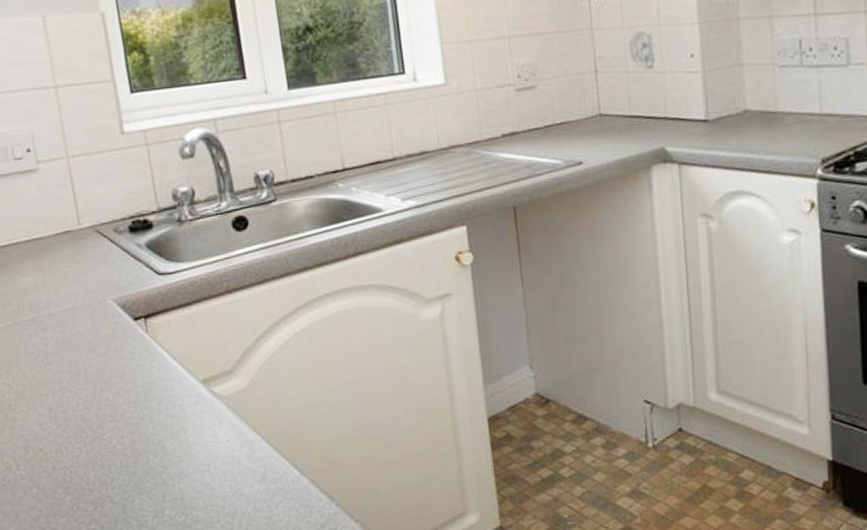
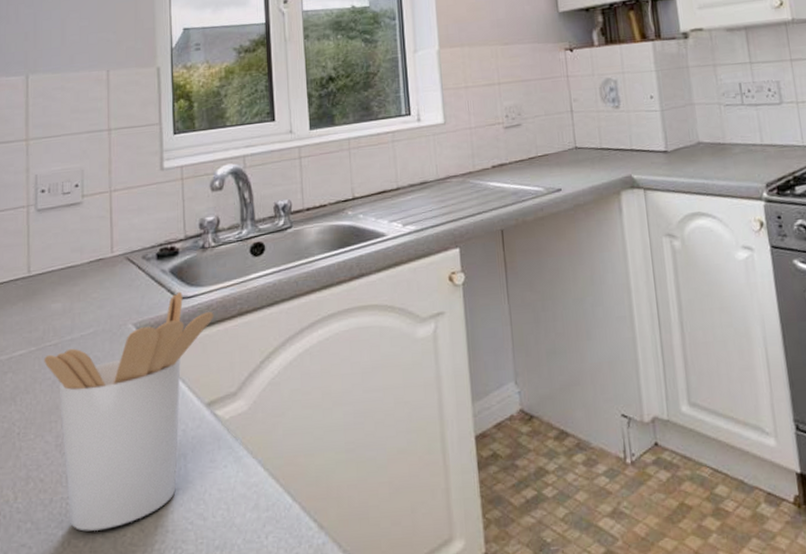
utensil holder: none [23,267,200,497] -> present [44,291,214,532]

